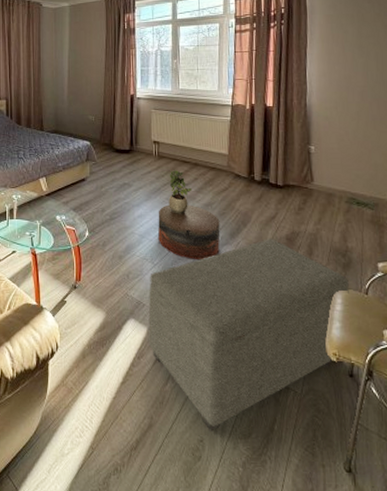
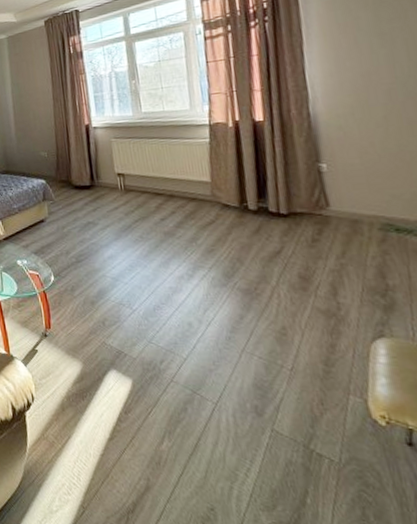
ottoman: present [148,239,349,432] -> none [129,277,396,500]
stool: present [158,204,220,259] -> none [131,242,212,303]
potted plant: present [168,169,191,214] -> none [140,203,169,253]

